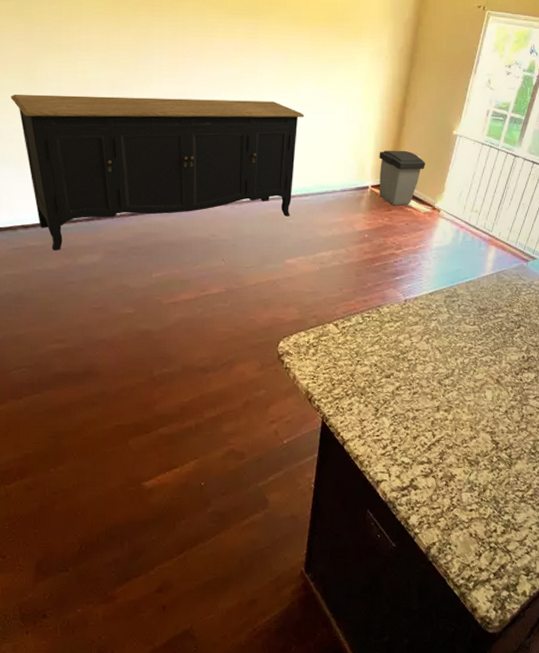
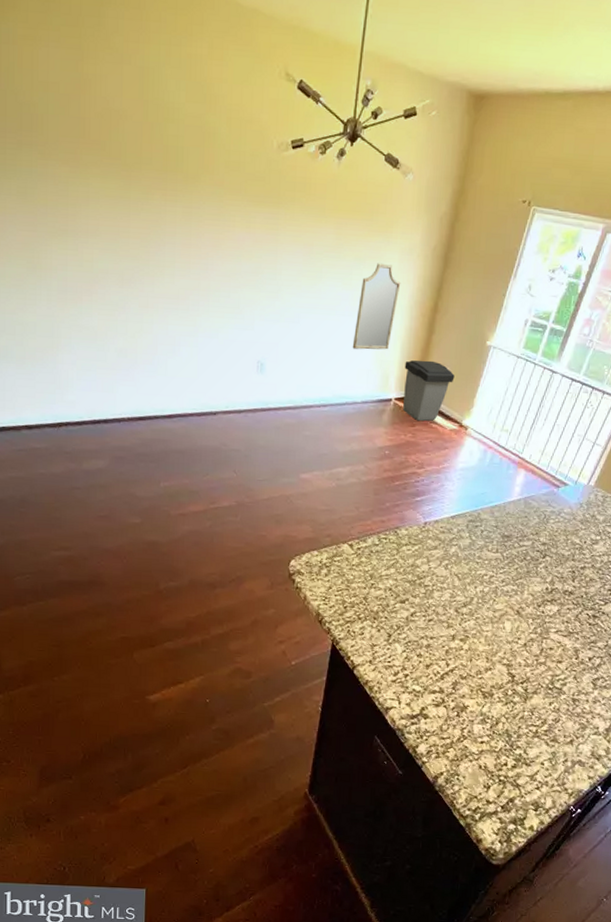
sideboard: present [11,94,305,251] -> none [13,283,326,454]
home mirror: none [330,64,372,143] -> present [352,263,401,350]

